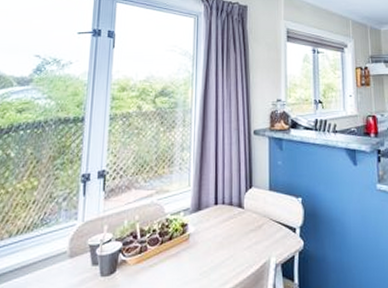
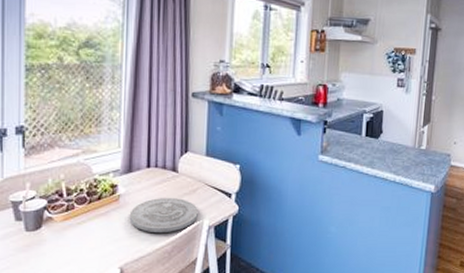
plate: none [198,235,265,273] -> present [129,198,198,232]

